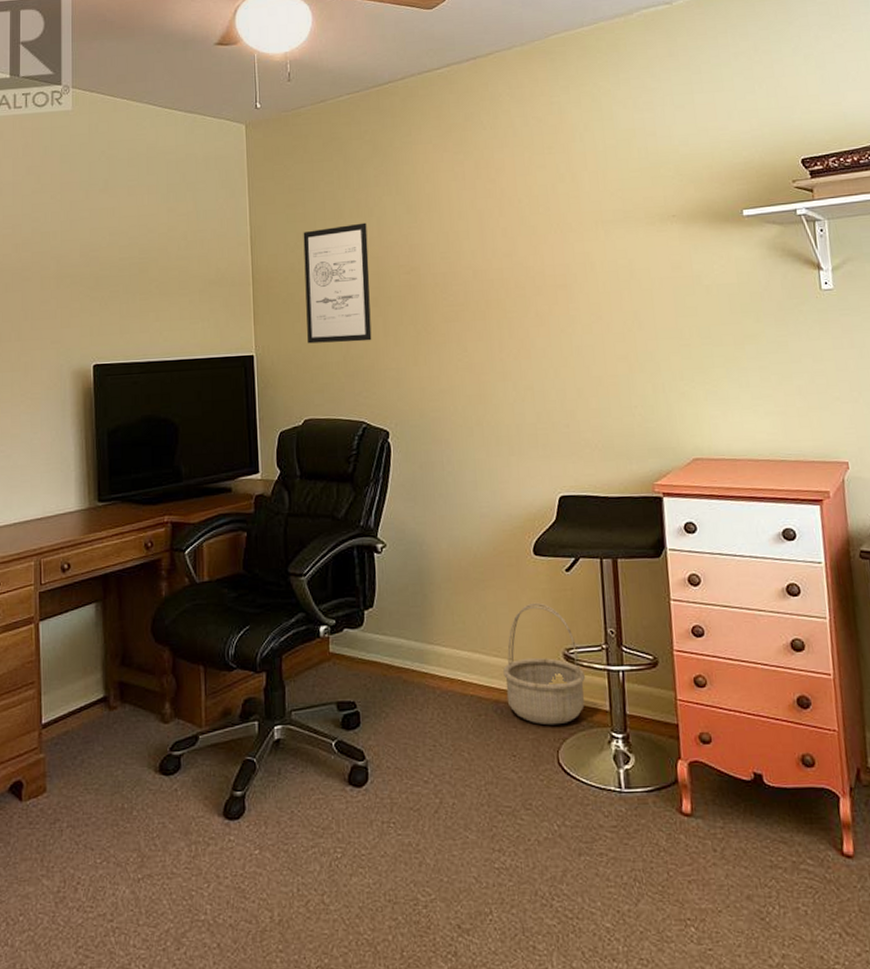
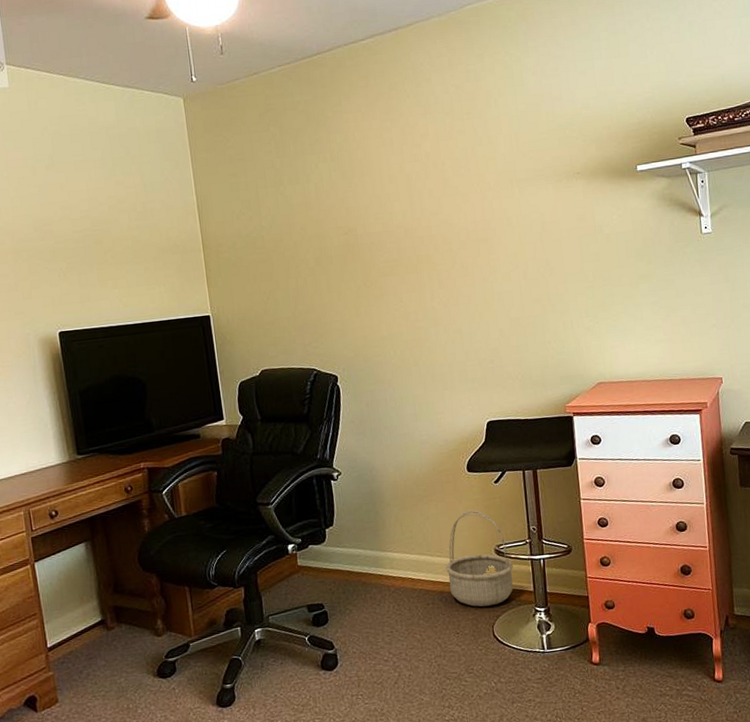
wall art: present [303,222,372,344] -> none [246,188,317,302]

